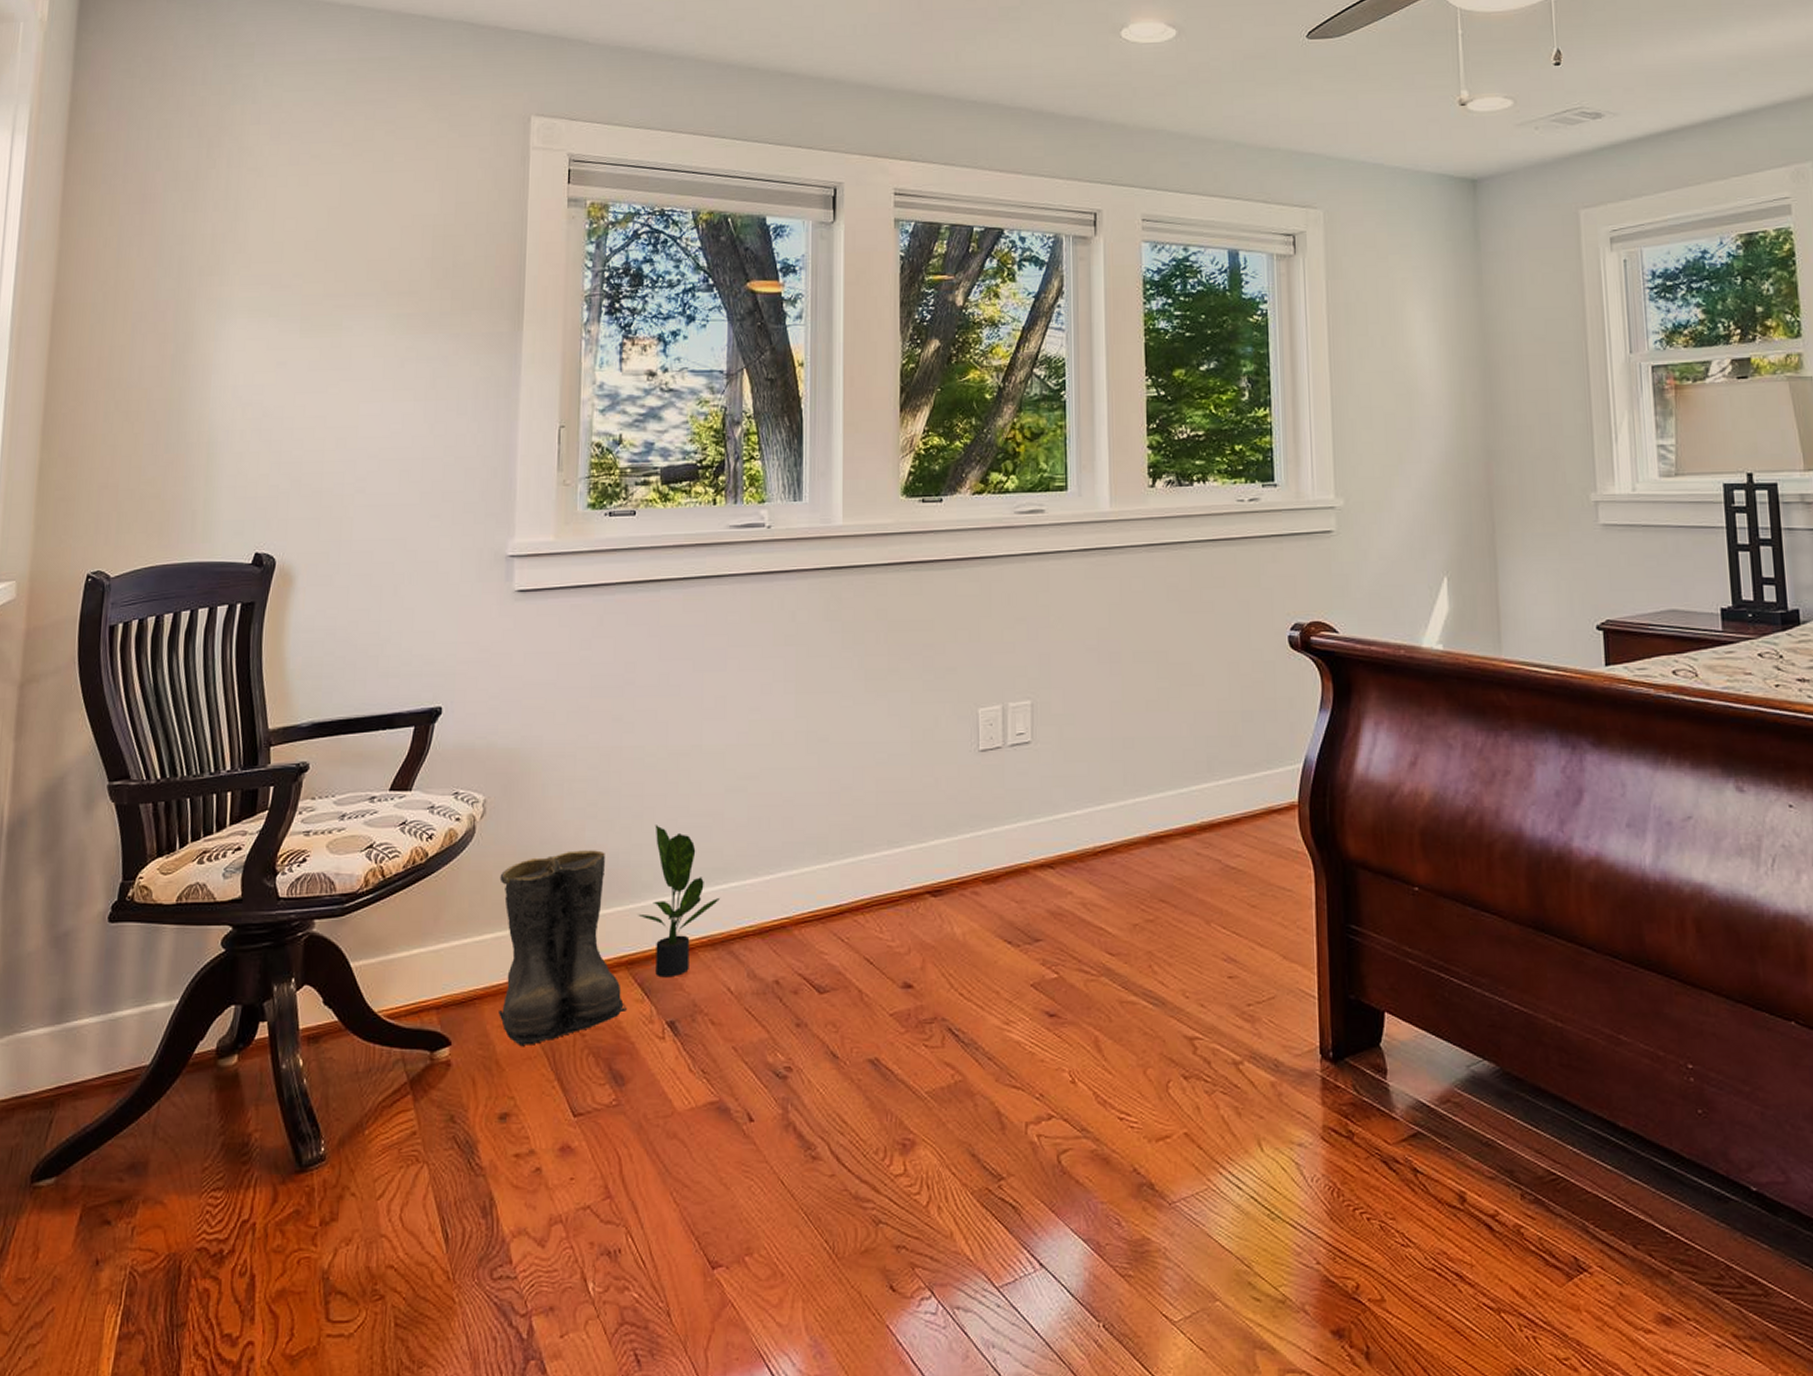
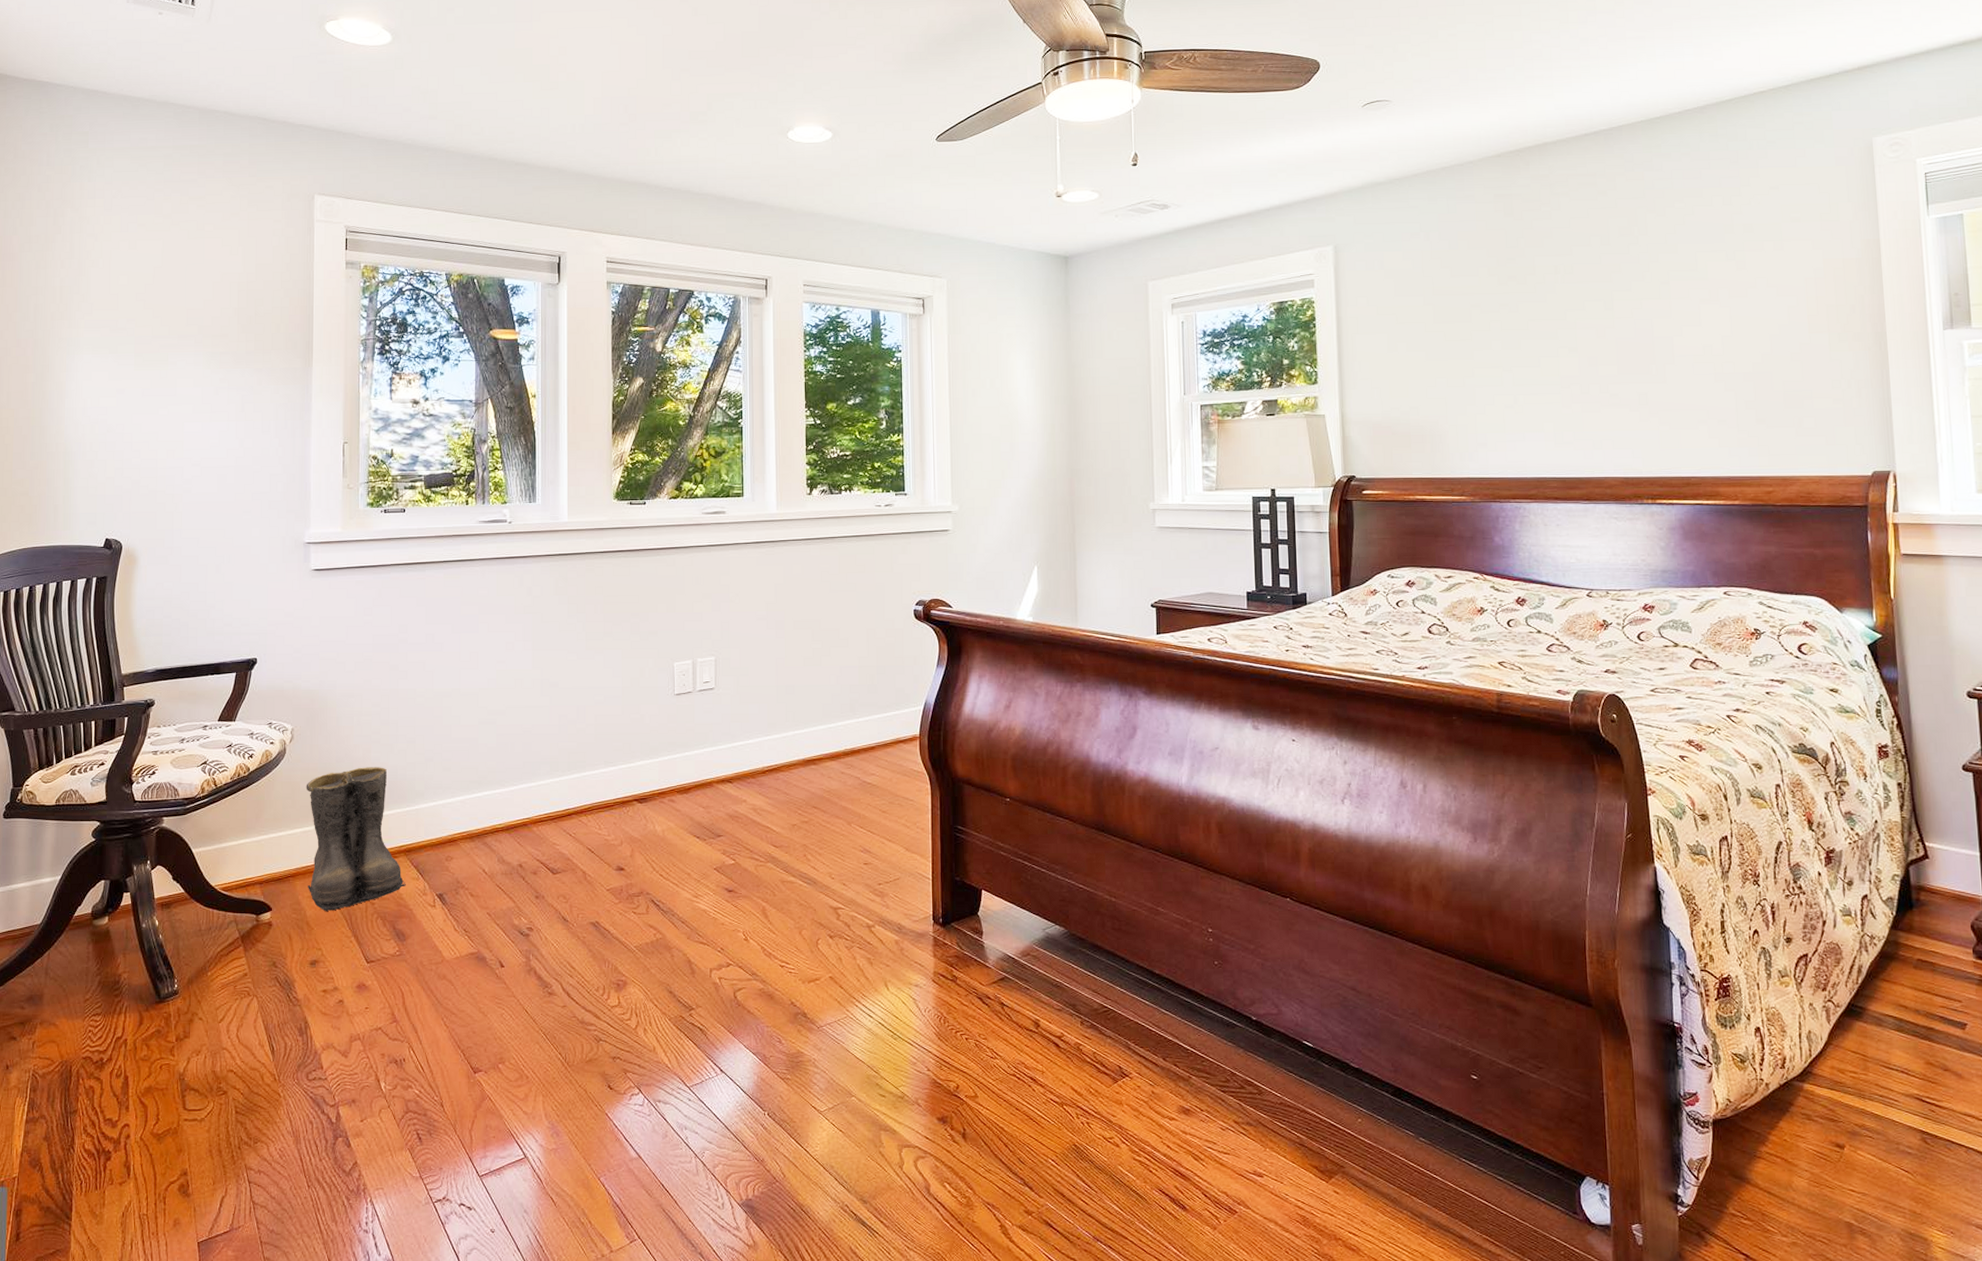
potted plant: present [638,825,720,978] -> none [413,748,476,862]

